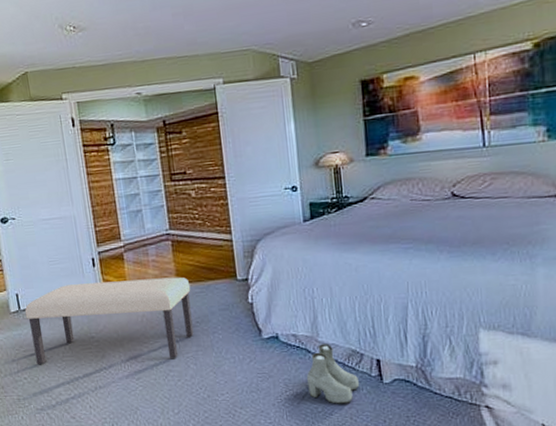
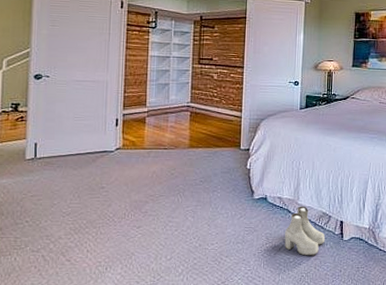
bench: present [24,277,194,365] -> none [40,139,200,211]

